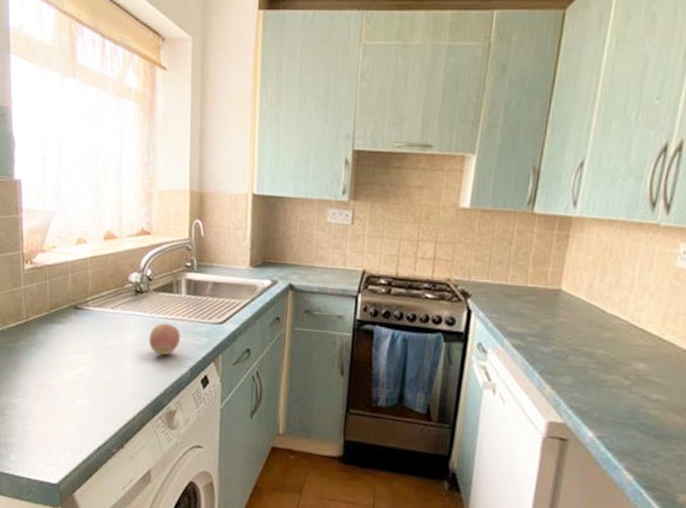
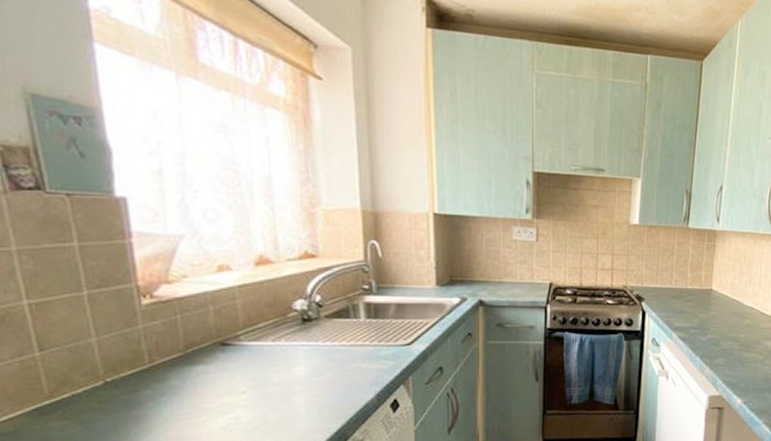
apple: present [148,323,180,356] -> none [323,350,362,385]

